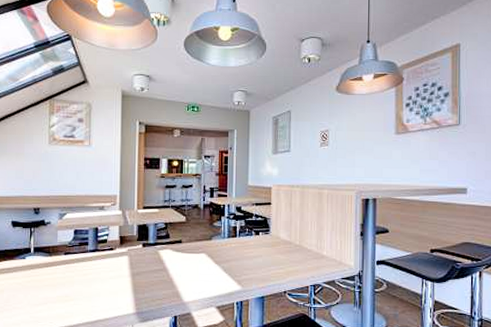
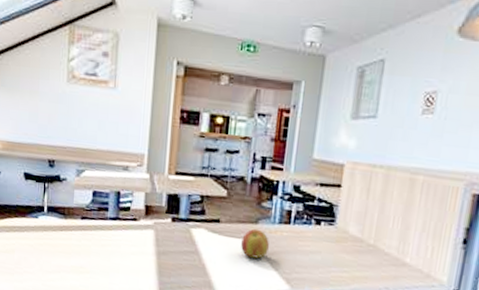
apple: none [200,244,222,268] -> present [241,228,269,259]

